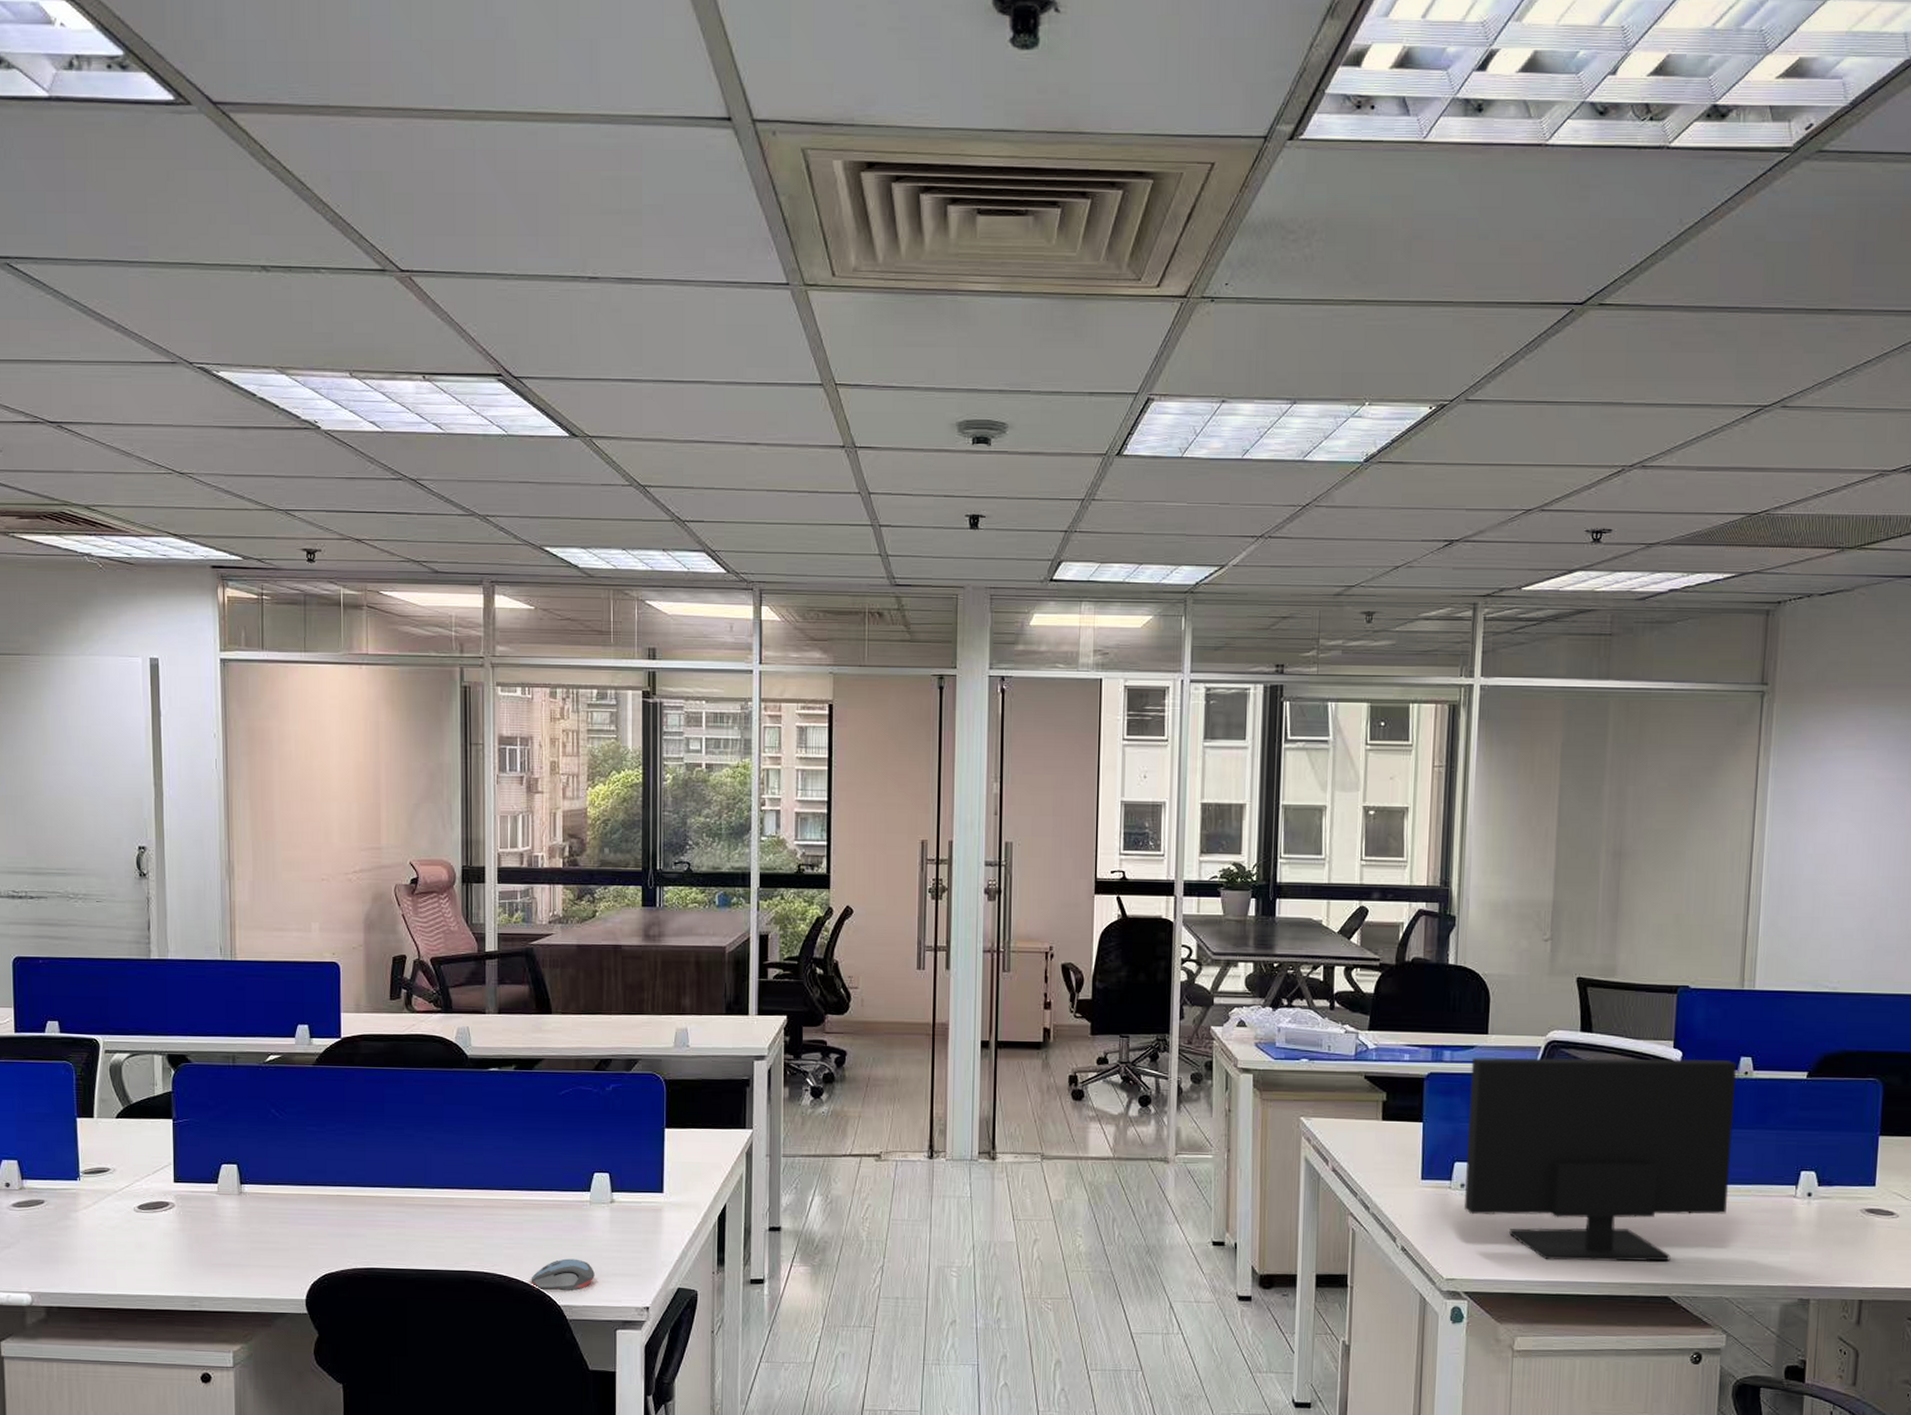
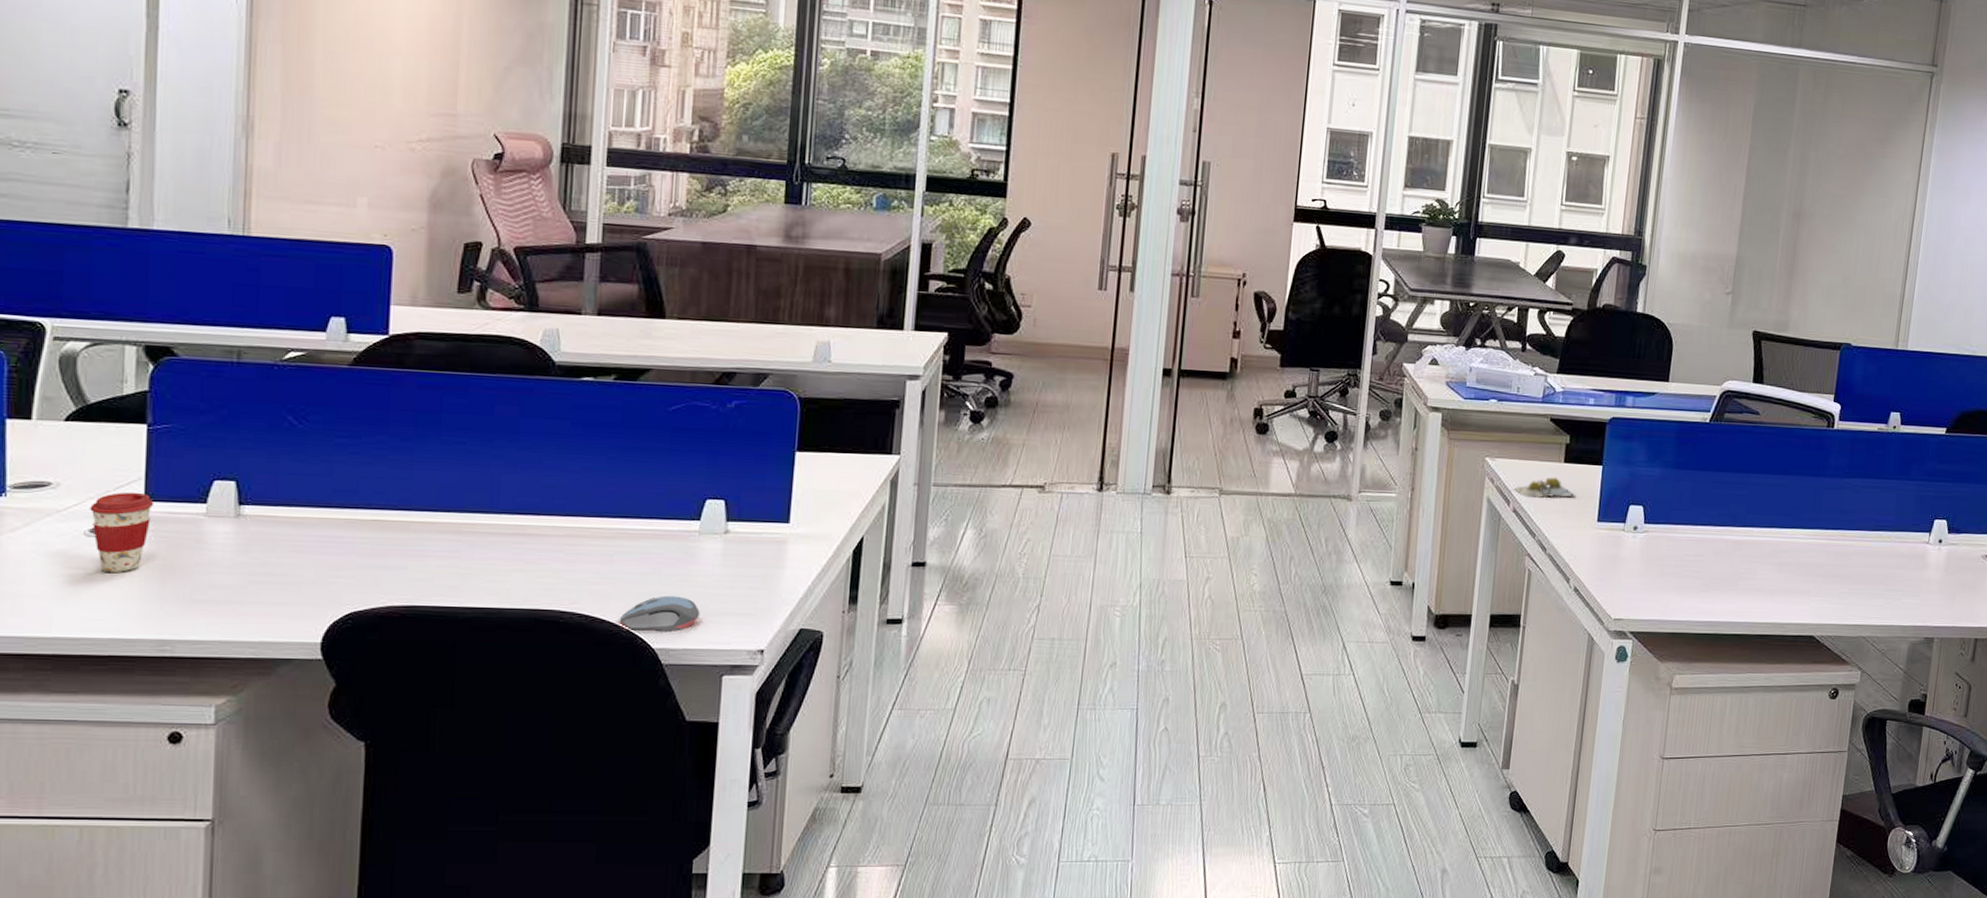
coffee cup: none [137,1175,181,1242] -> present [90,491,155,573]
succulent plant: none [1332,1135,1397,1157] -> present [1514,477,1576,499]
monitor: present [1463,1057,1736,1262] -> none [1635,404,1887,603]

